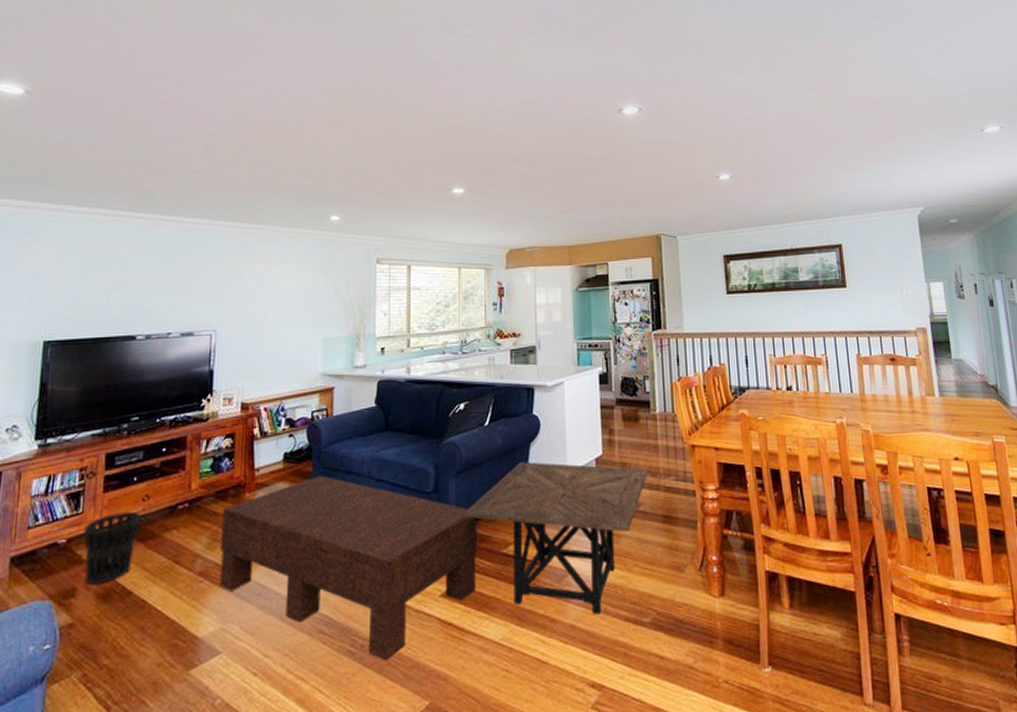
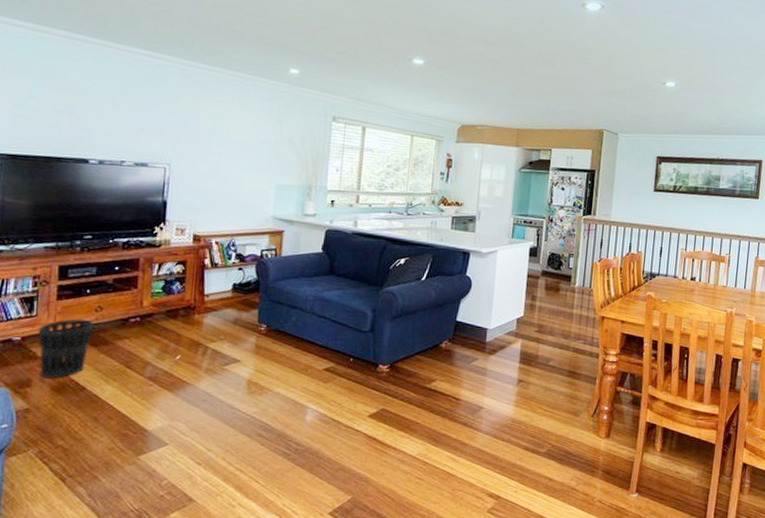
coffee table: present [220,475,478,661] -> none [169,306,407,463]
side table: present [464,461,648,615] -> none [395,314,561,443]

